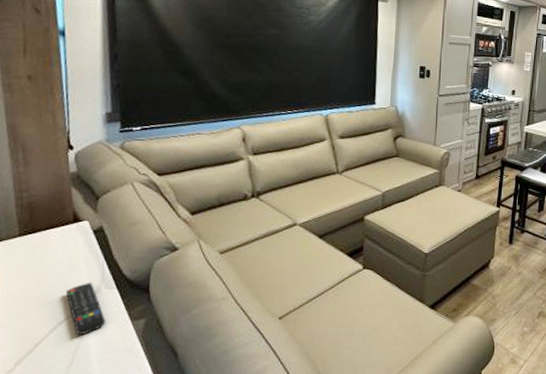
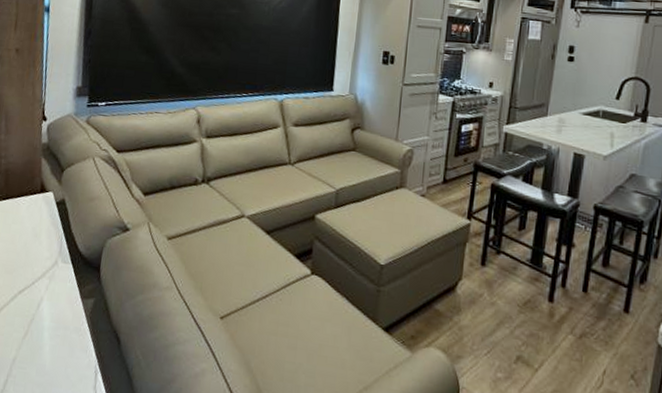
remote control: present [65,282,106,336] -> none [28,253,60,307]

